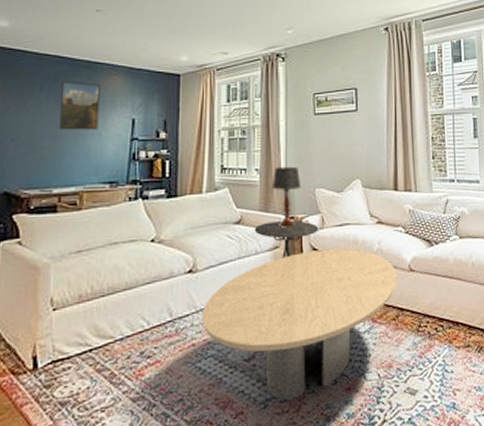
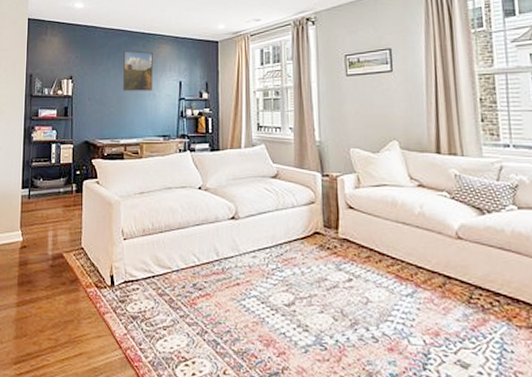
coffee table: present [201,249,397,401] -> none [244,209,443,350]
side table: present [254,220,318,258] -> none [290,177,354,214]
table lamp: present [271,166,302,228] -> none [305,126,336,185]

